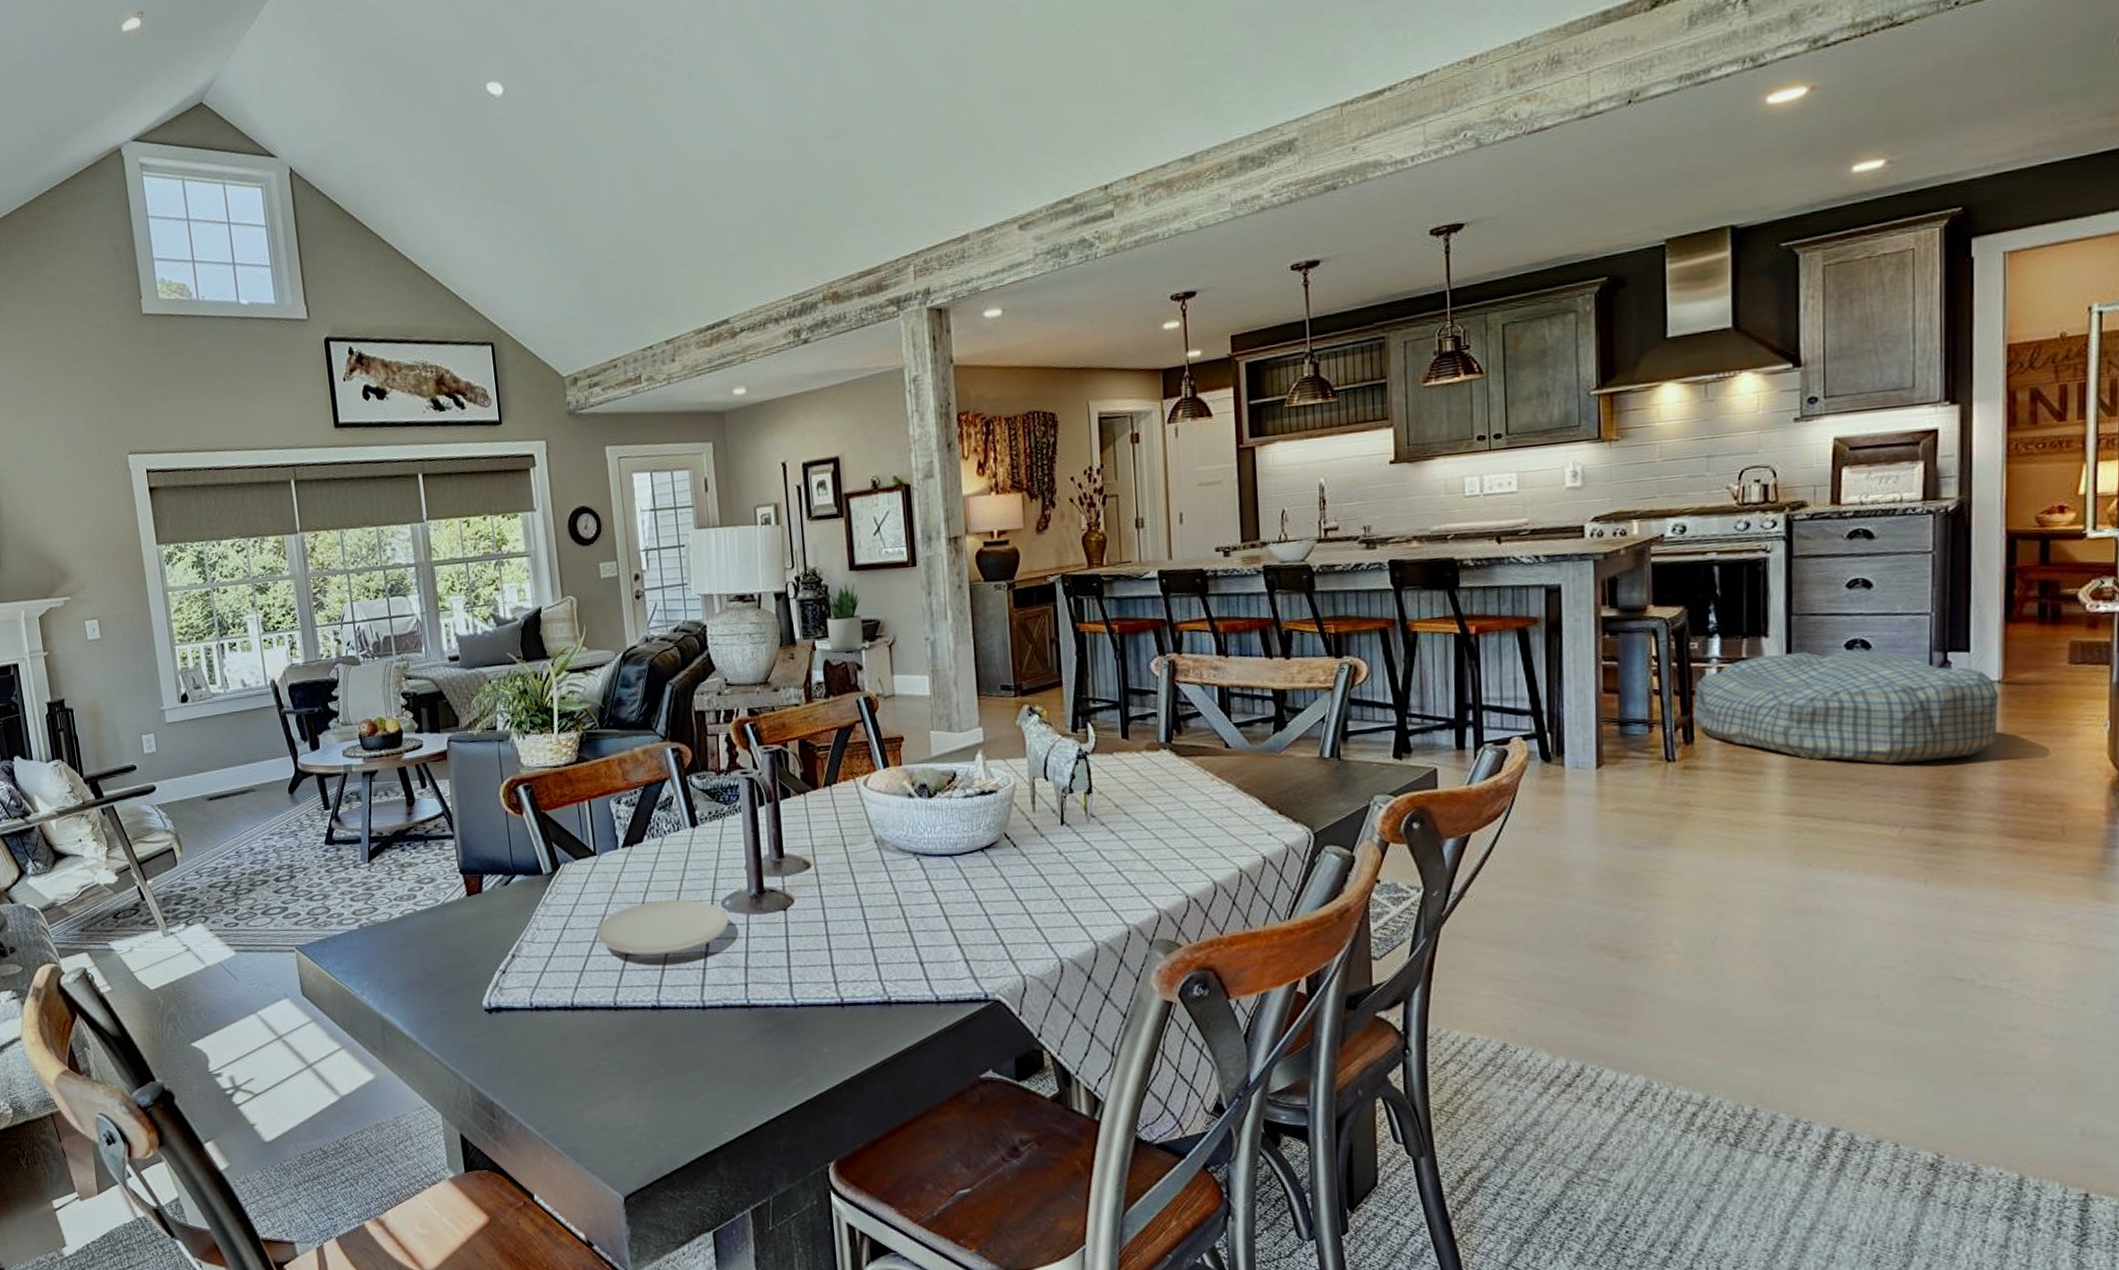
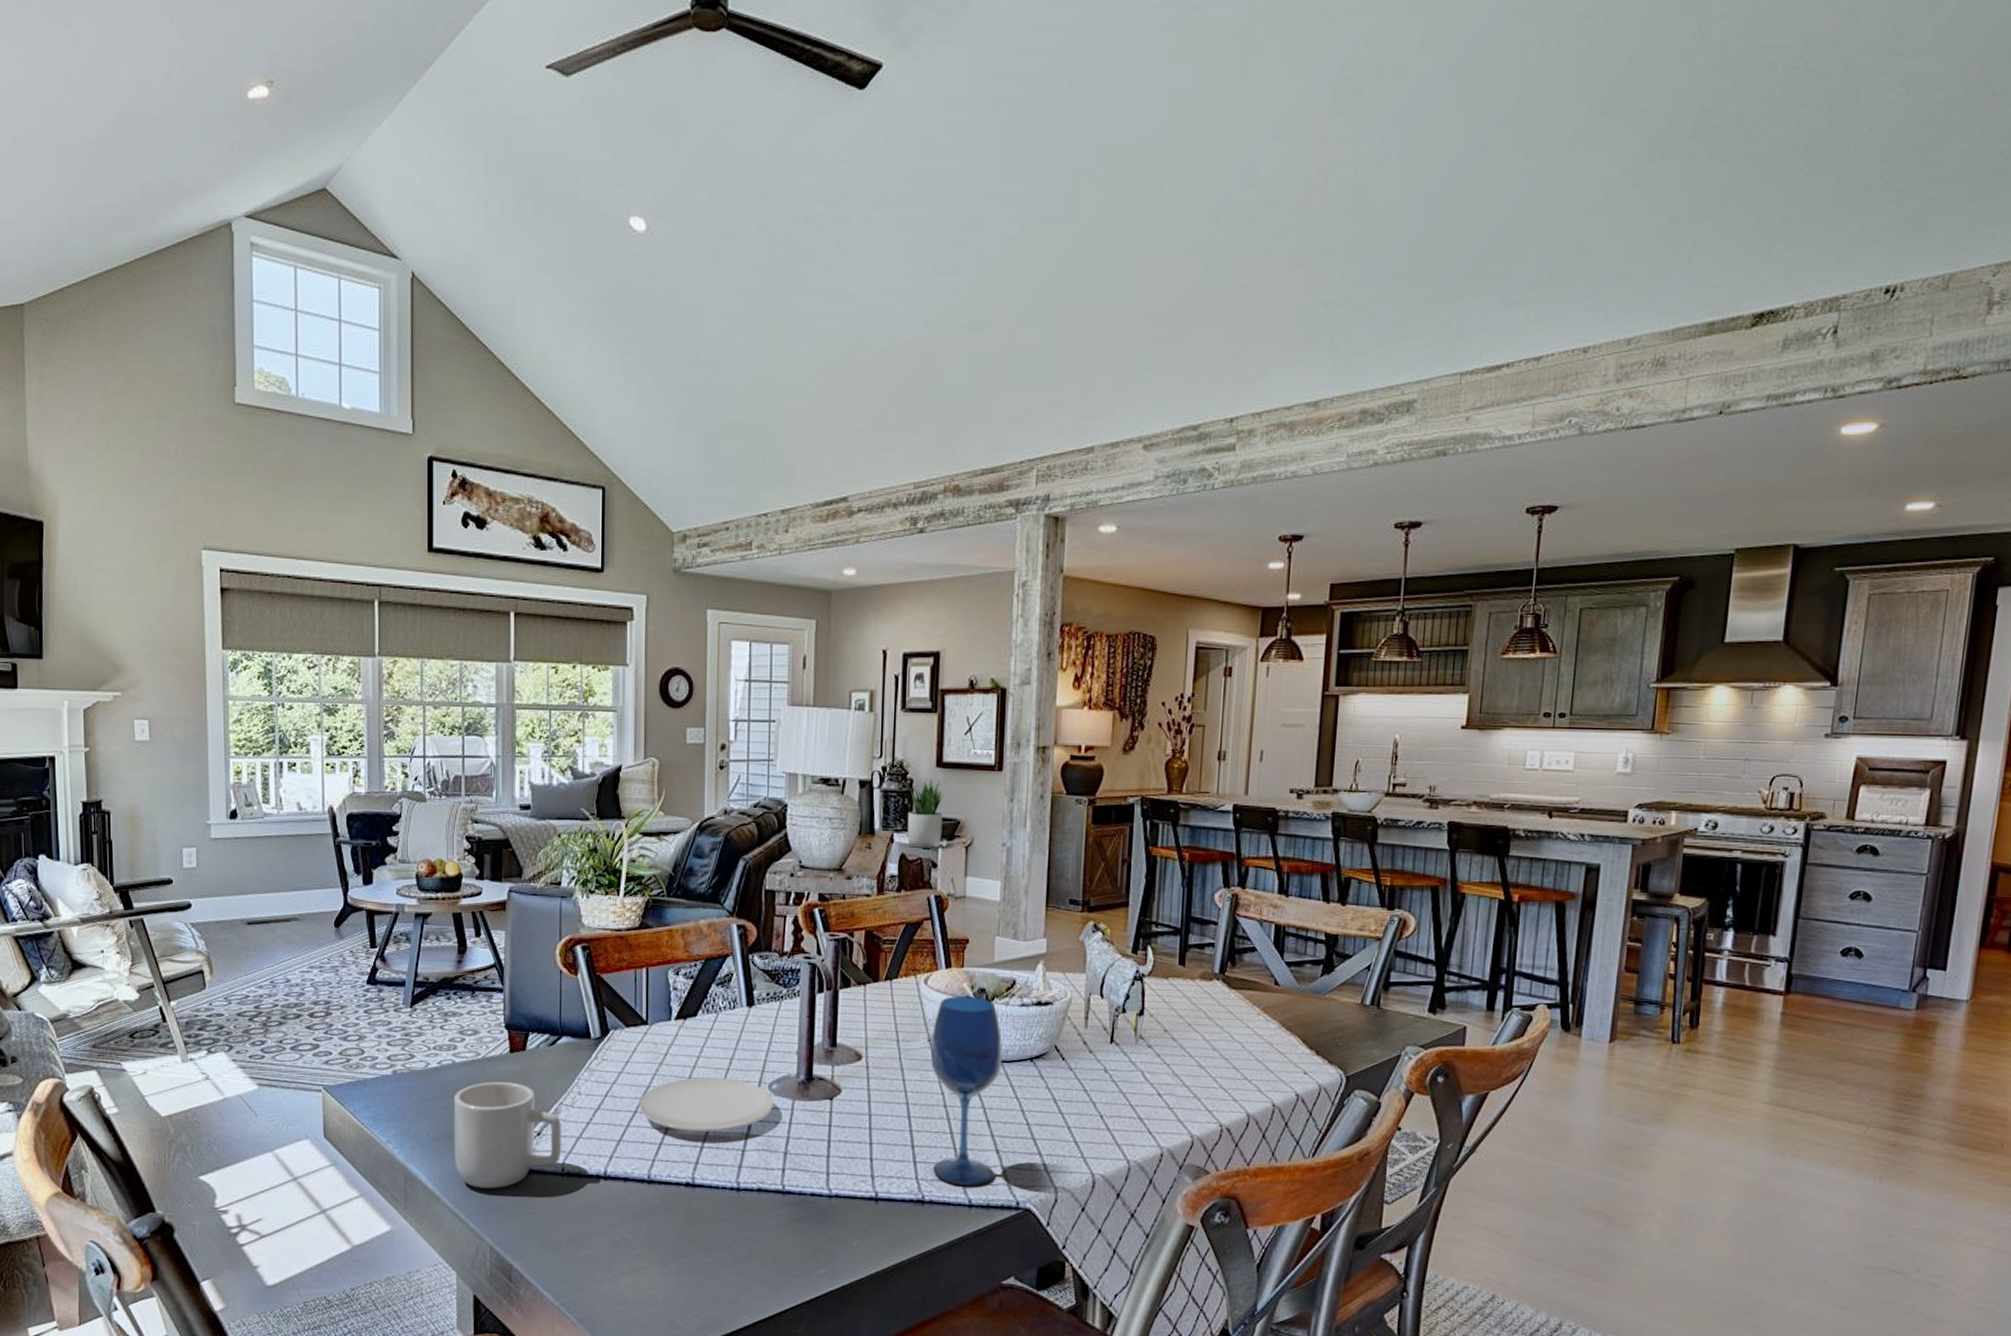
mug: none [419,924,528,1030] -> present [453,1081,562,1189]
wineglass: none [878,793,958,983] -> present [930,996,1003,1186]
dog bed: present [1692,651,1998,764] -> none [1700,953,1965,1068]

